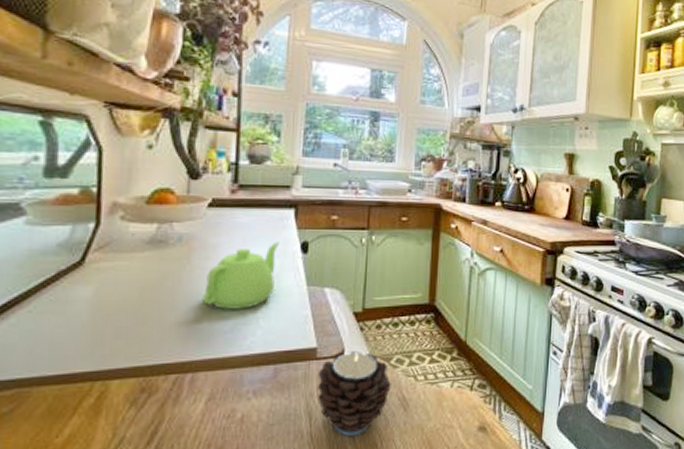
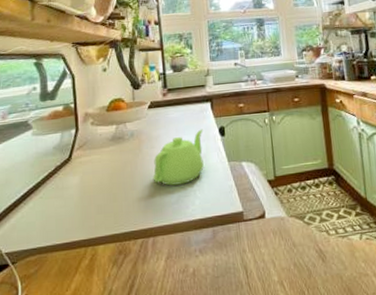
candle: present [317,351,391,437] -> none [246,212,308,286]

